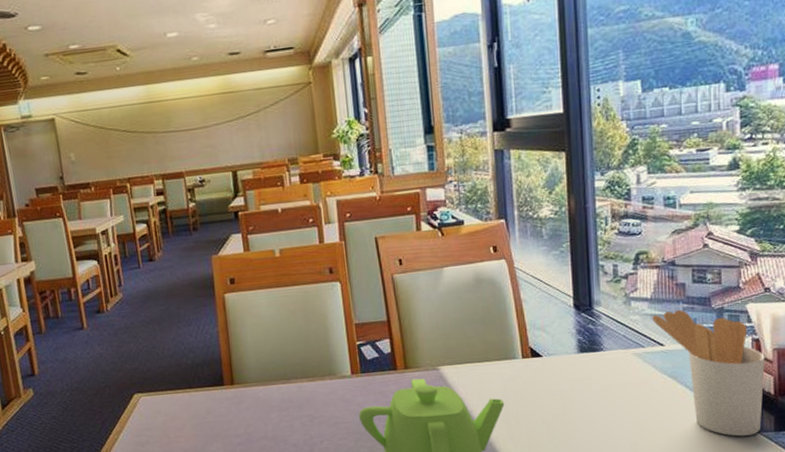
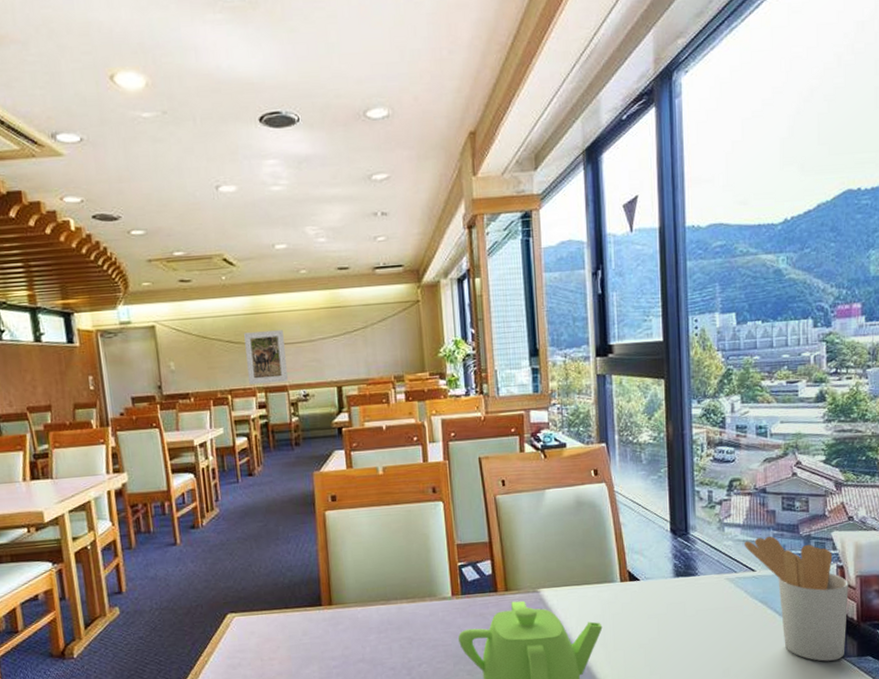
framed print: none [140,117,184,173] -> present [244,330,288,385]

